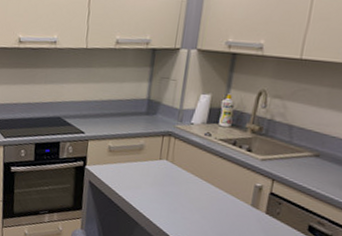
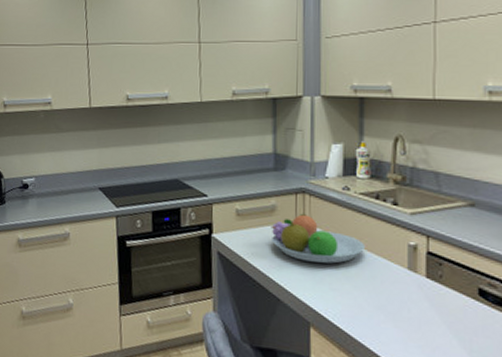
fruit bowl: none [137,153,218,197] -> present [271,213,366,264]

